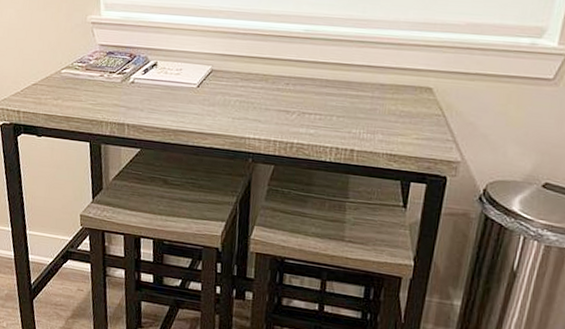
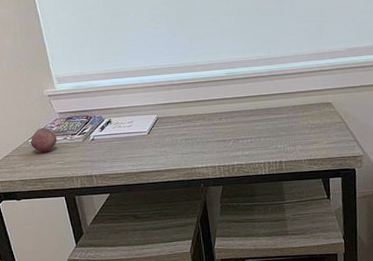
fruit: none [62,58,93,87] -> present [30,128,57,152]

